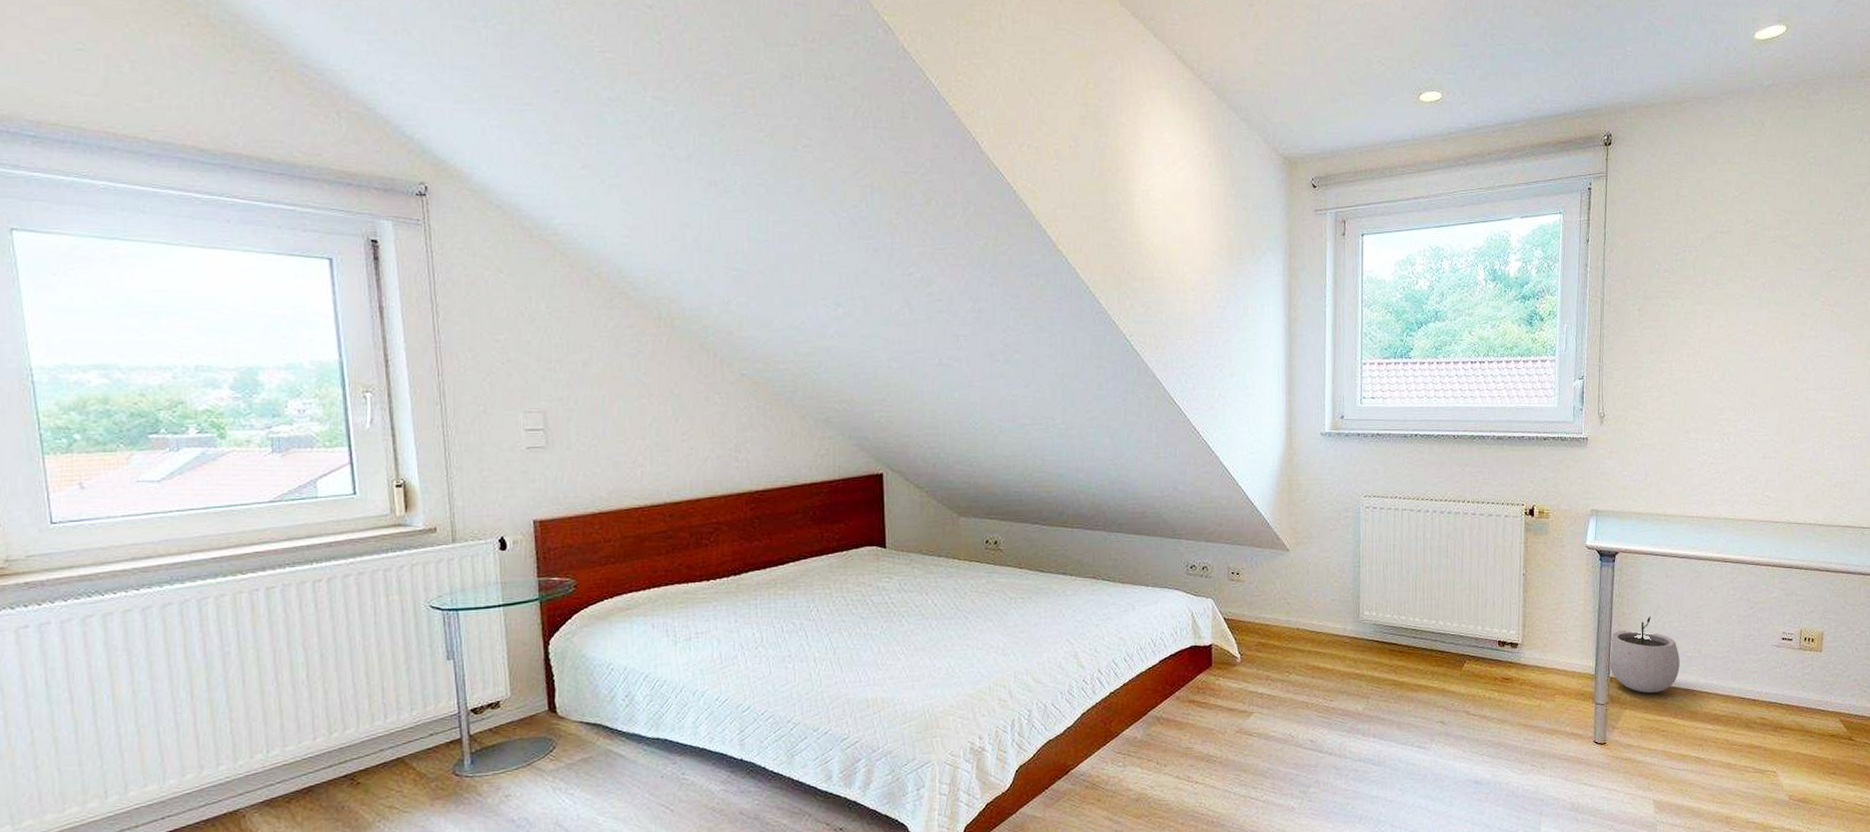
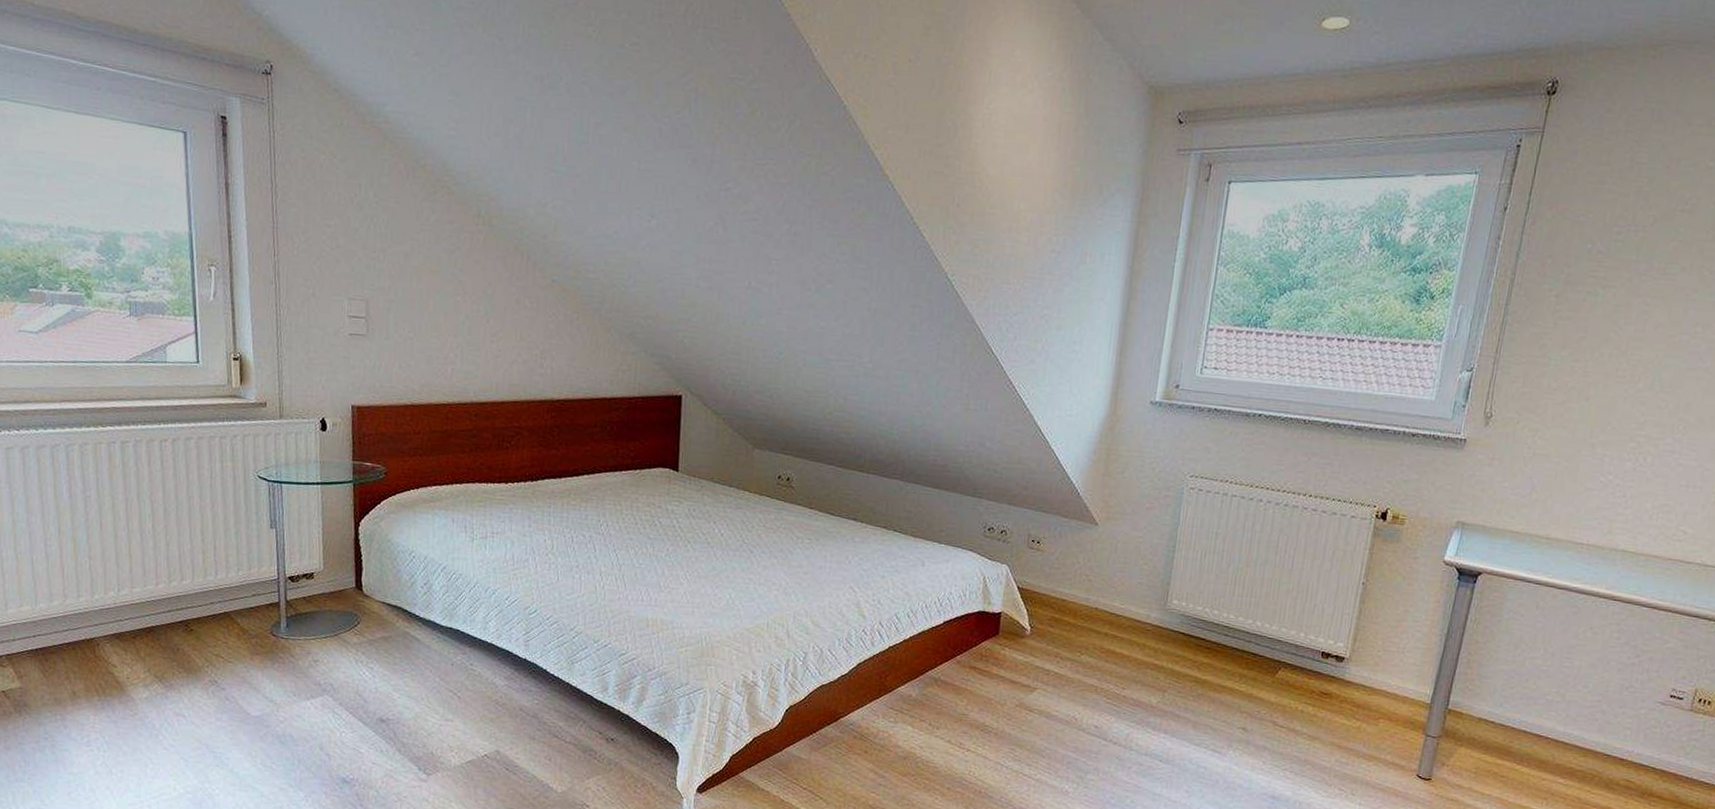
plant pot: present [1608,616,1680,694] -> none [1448,649,1538,735]

